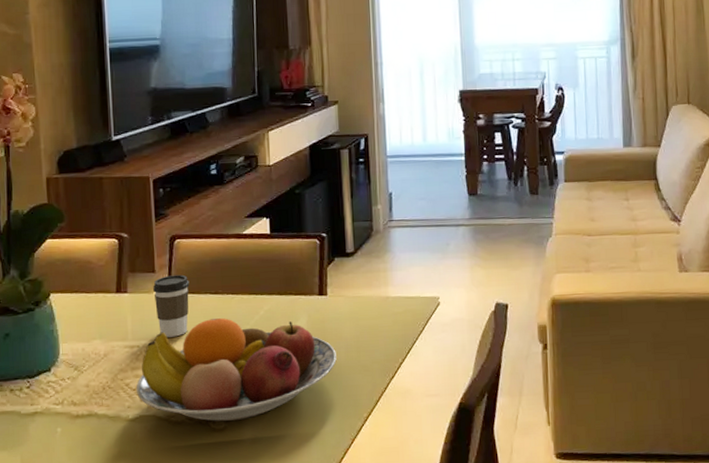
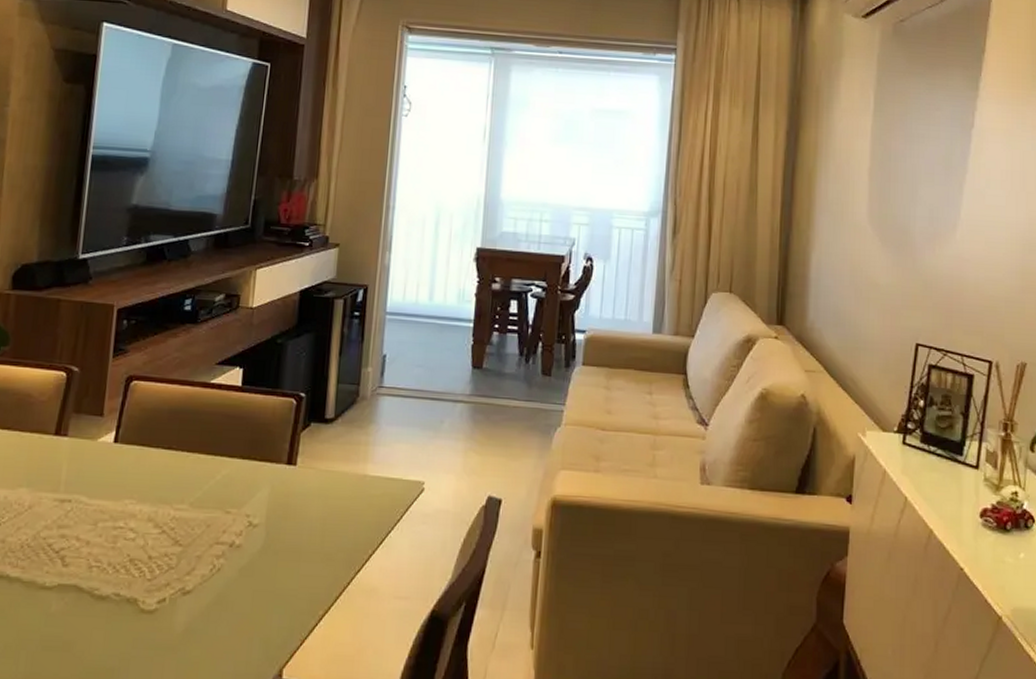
fruit bowl: present [136,318,337,422] -> none [58,478,298,603]
coffee cup: present [153,274,190,337] -> none [97,421,141,495]

